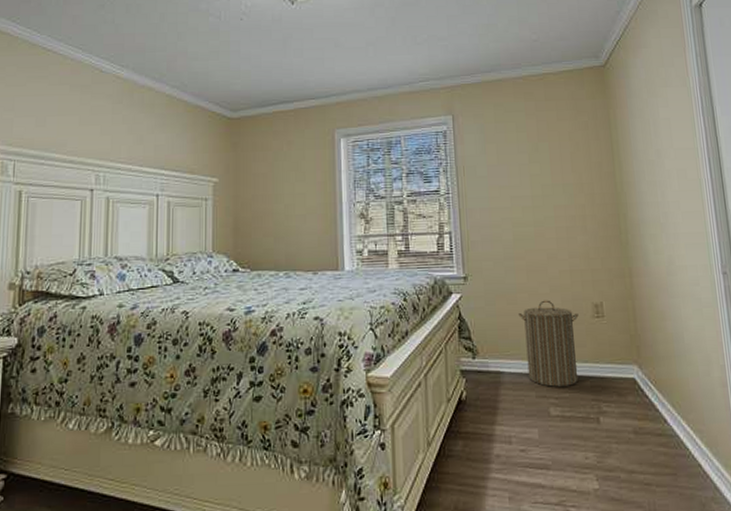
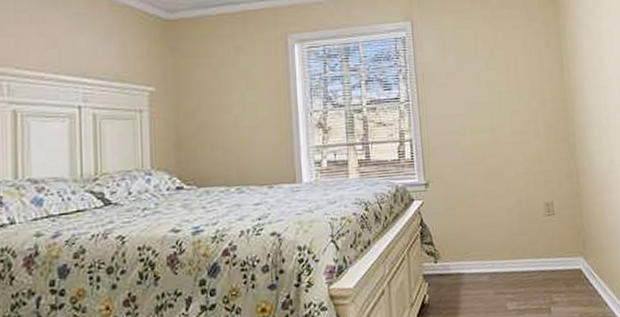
laundry hamper: present [518,300,579,387] -> none [477,201,532,284]

